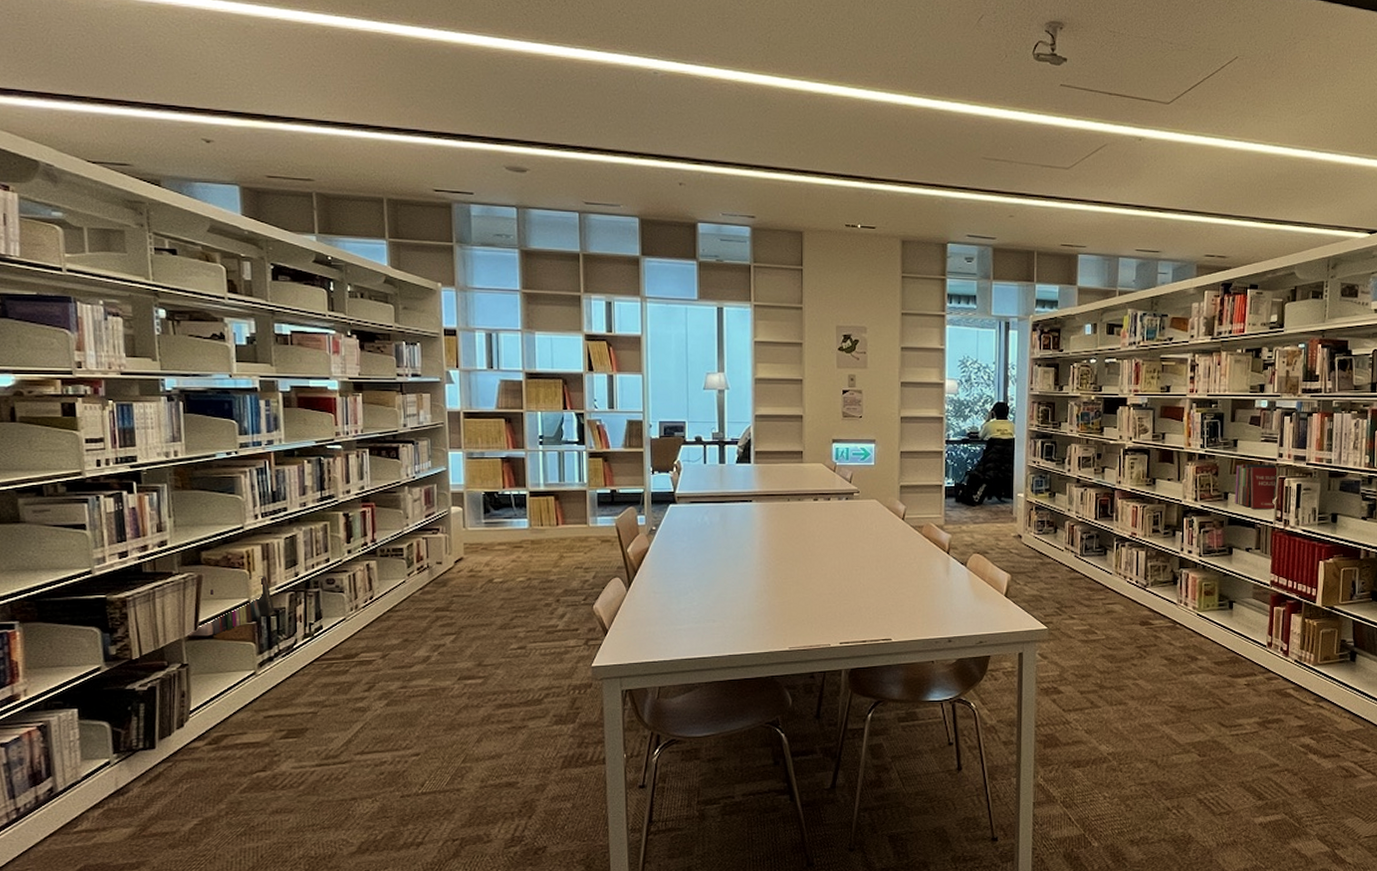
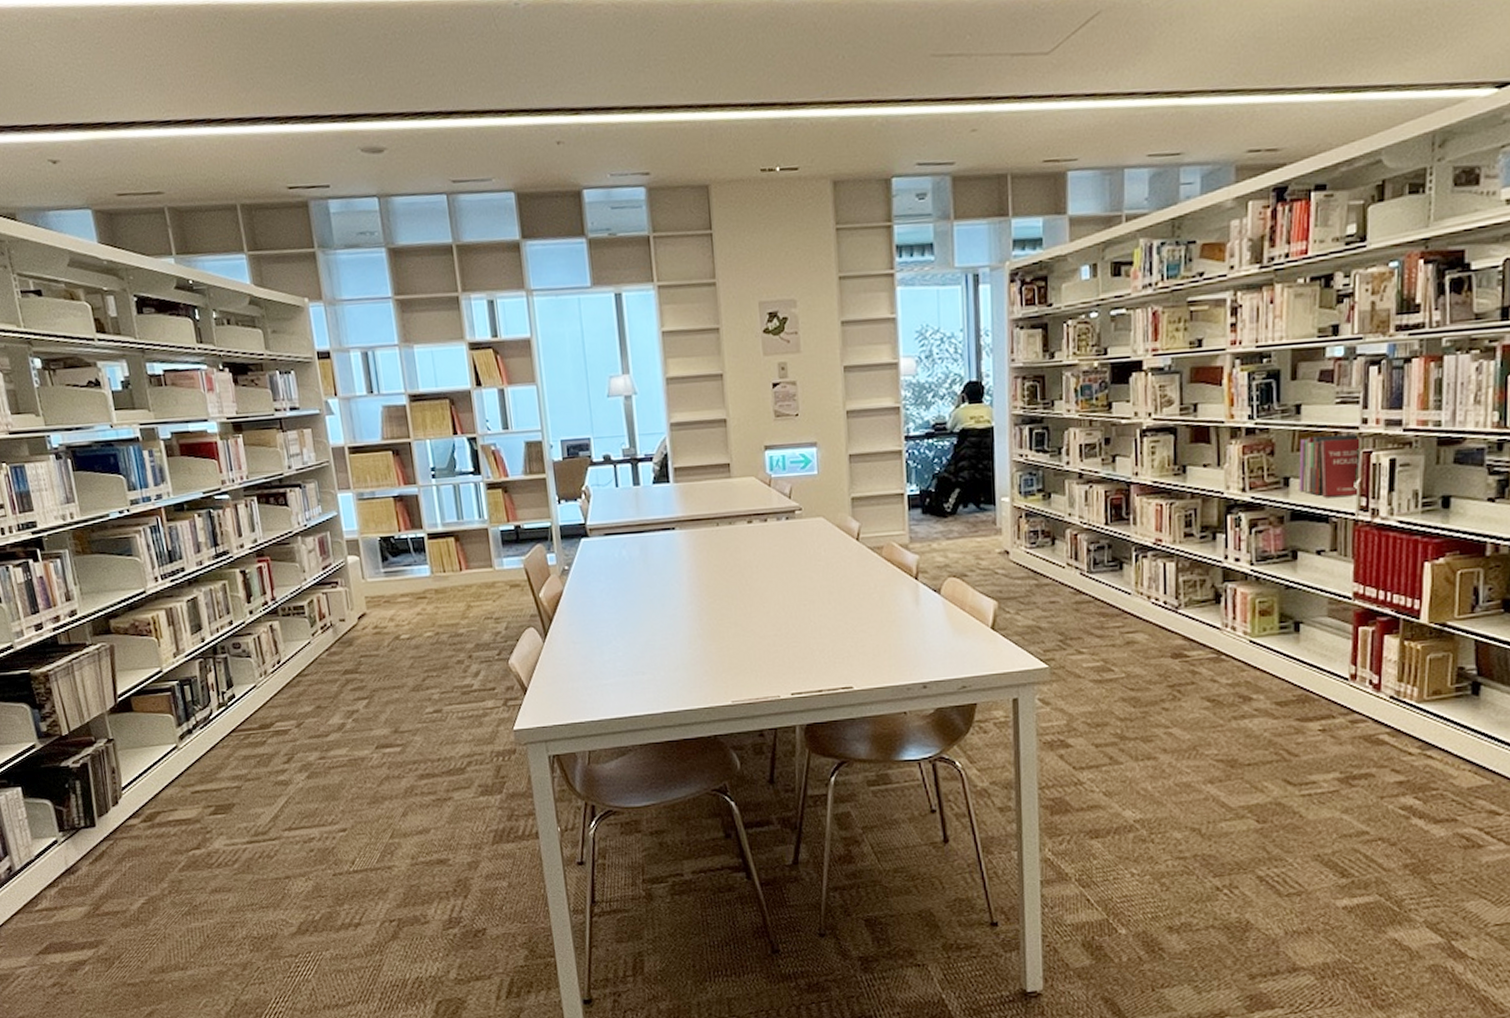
books: present [189,576,275,637] -> none [110,643,188,710]

